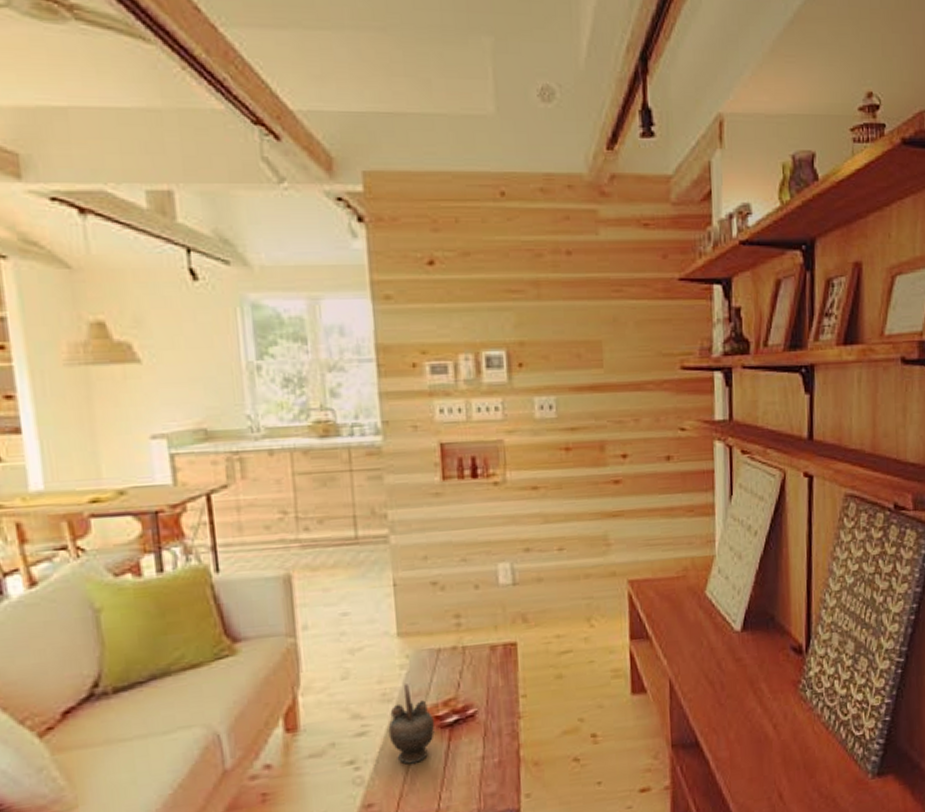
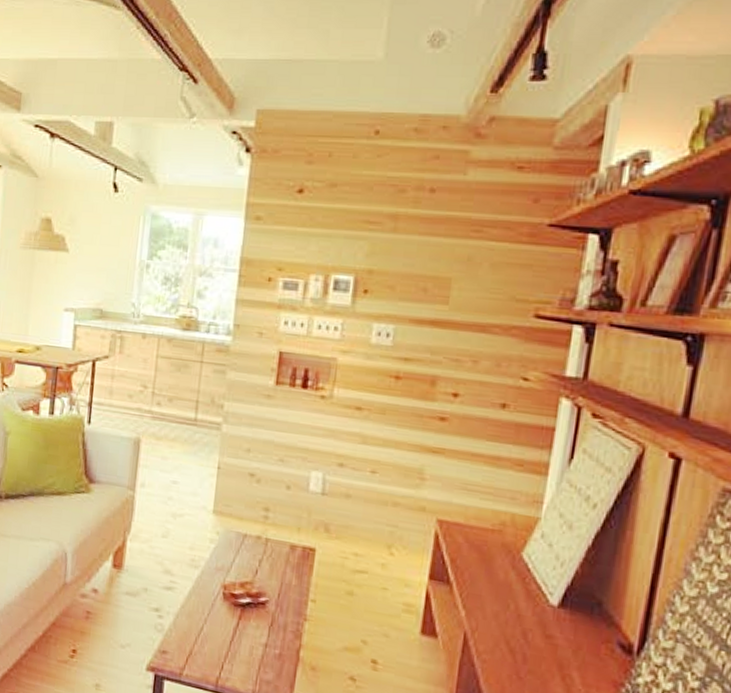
teapot: present [388,683,436,764] -> none [190,556,231,630]

